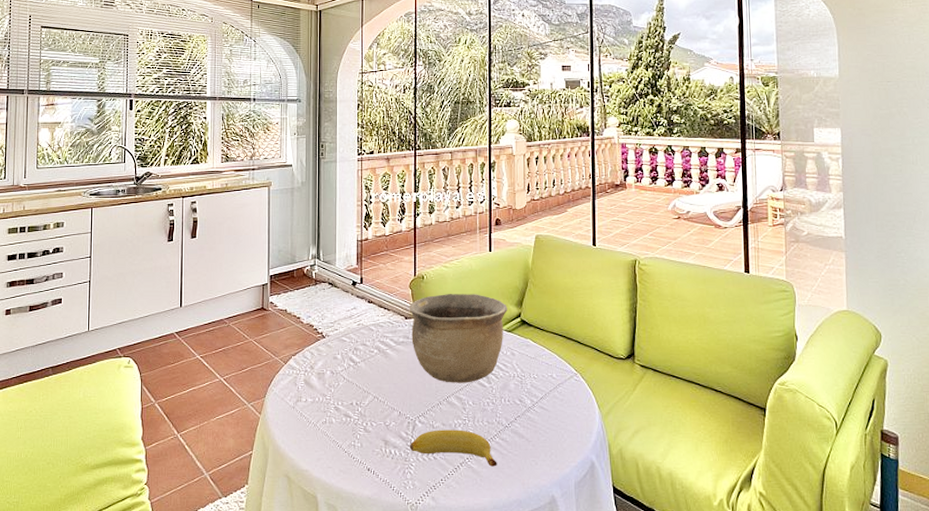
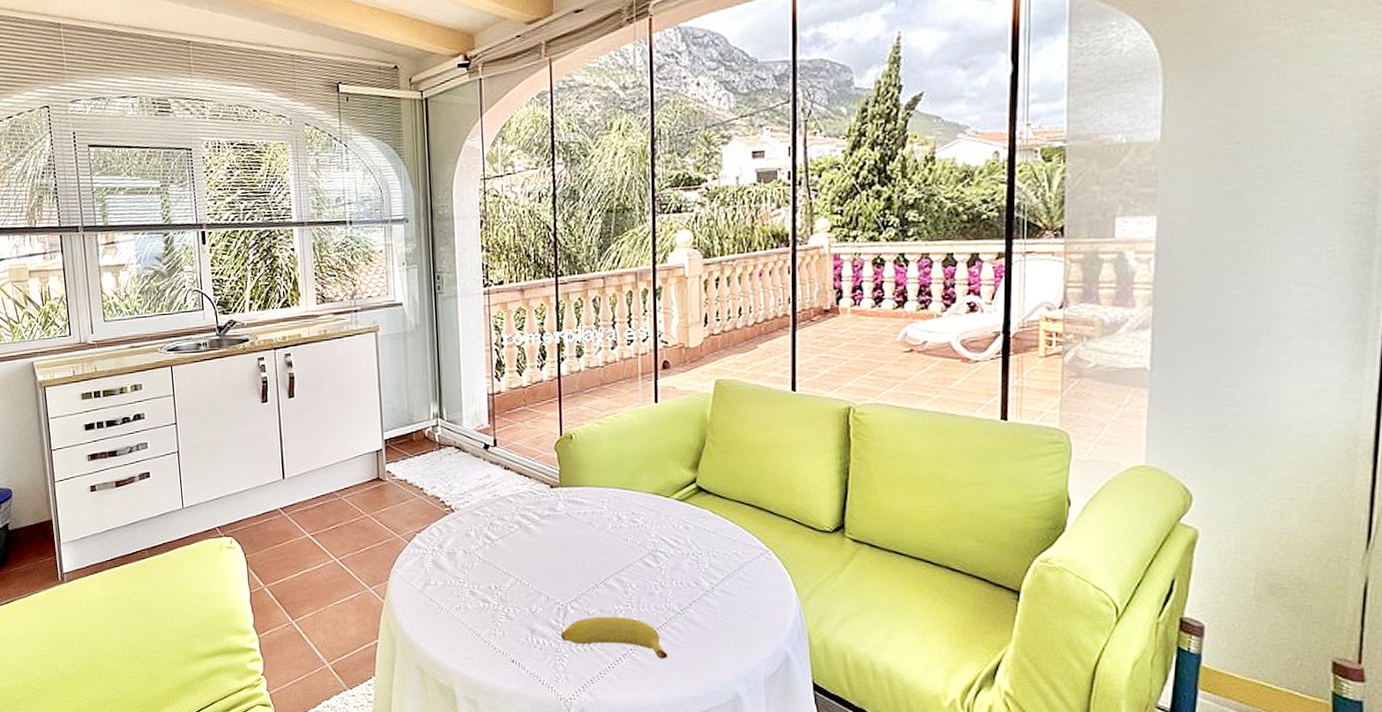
bowl: present [409,294,507,383] -> none [555,456,679,563]

